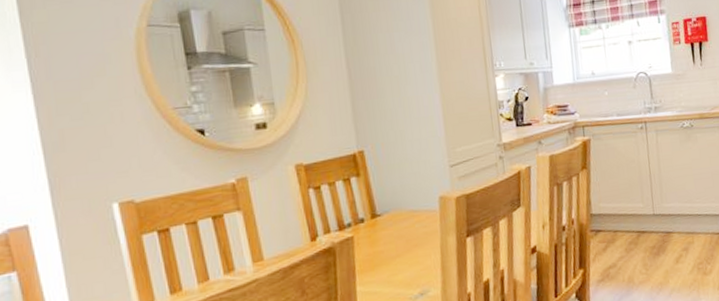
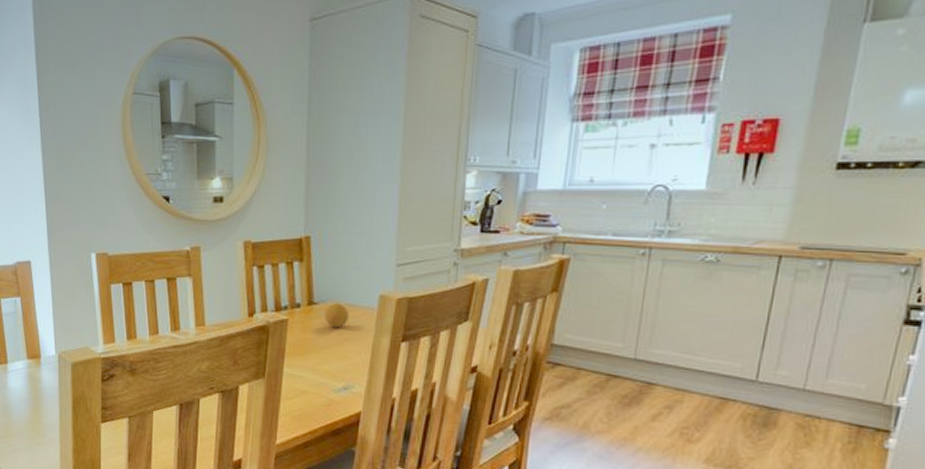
fruit: none [389,211,414,236] -> present [324,303,349,328]

